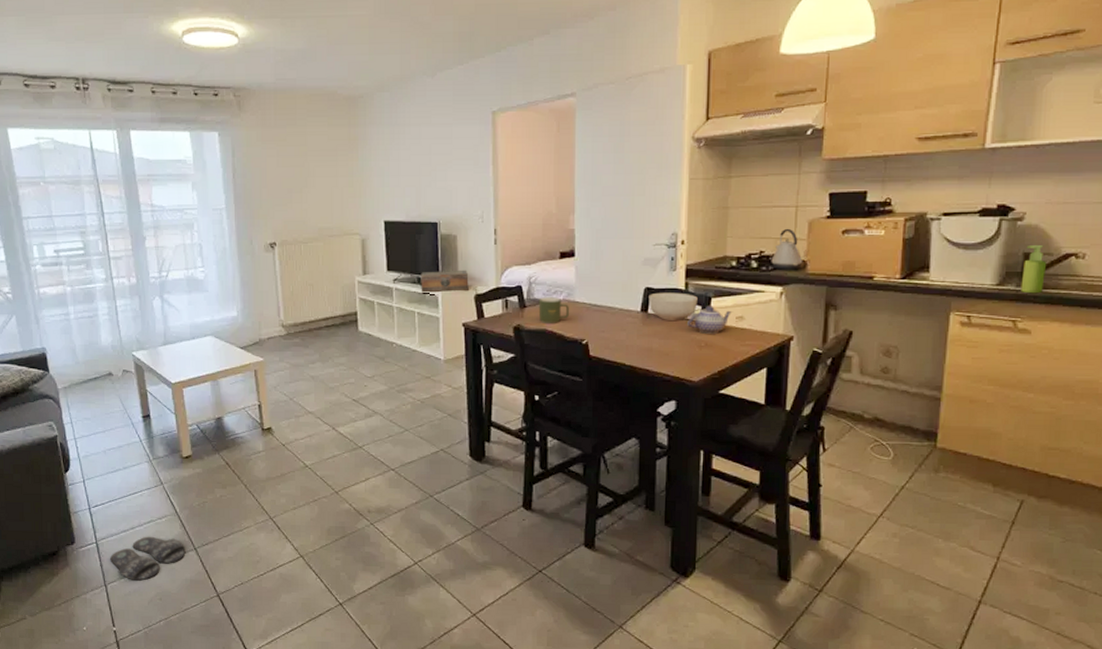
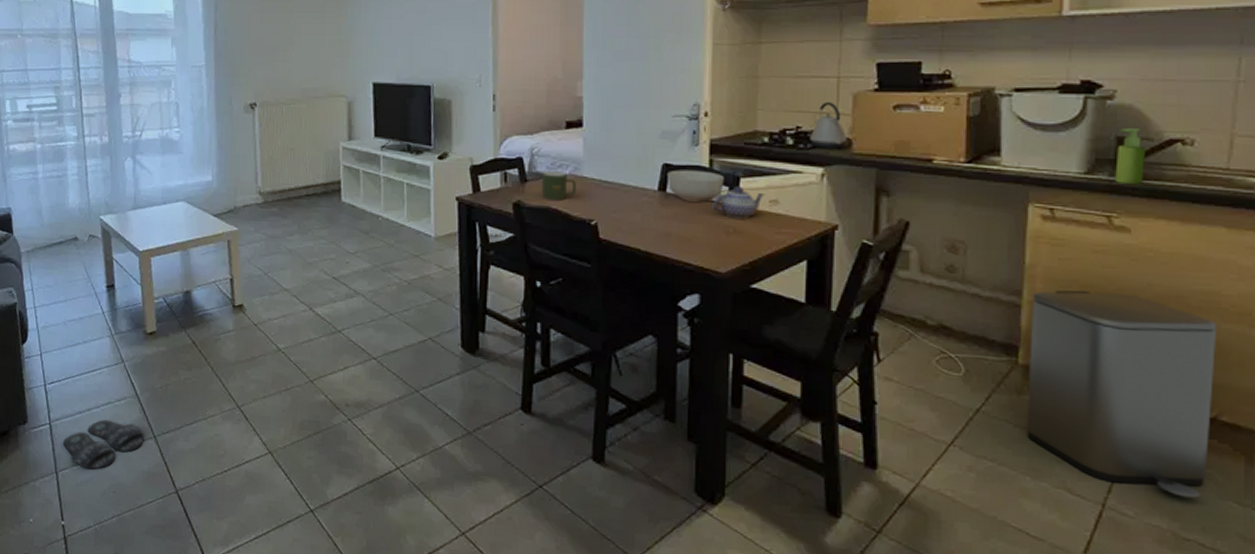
decorative box: present [421,270,469,293] -> none [411,138,464,162]
pedal bin: none [941,383,1095,548] -> present [1027,290,1218,499]

